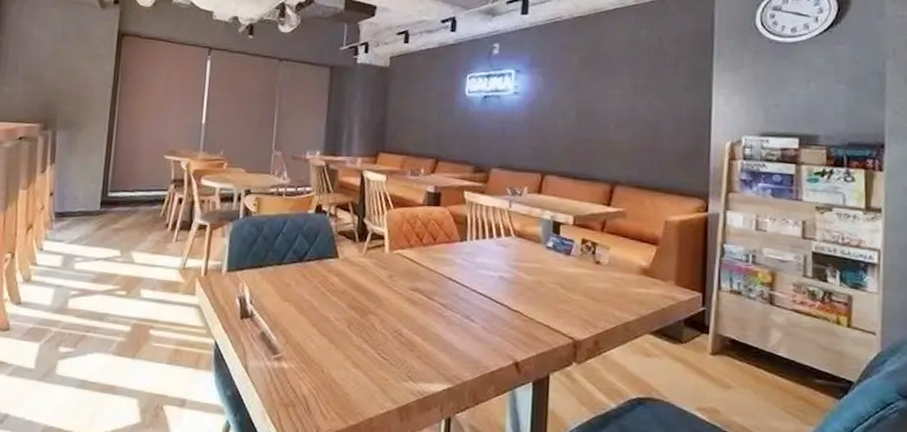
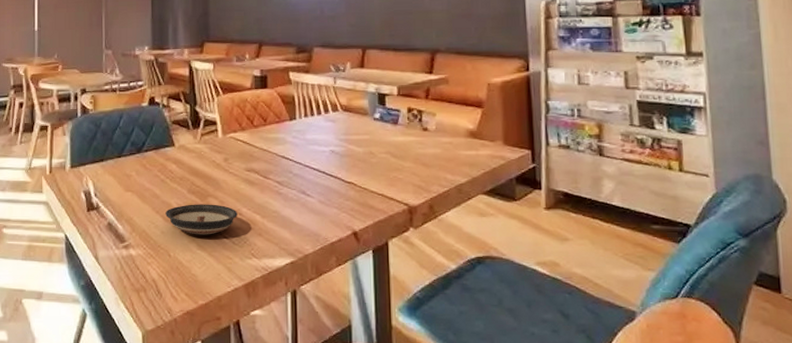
saucer: none [322,319,398,354] -> present [165,204,238,235]

